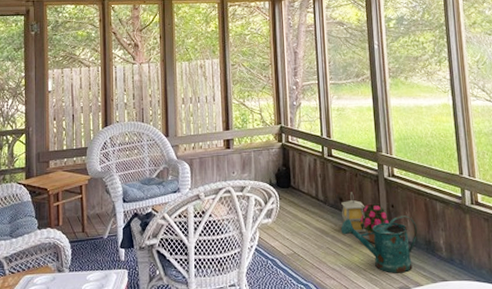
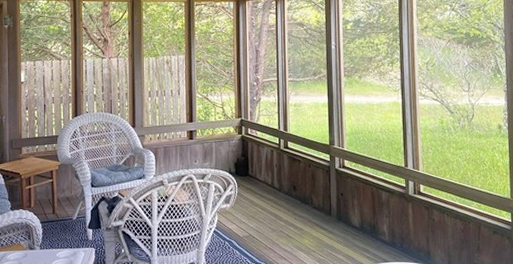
watering can: present [340,215,418,273] -> none [293,203,364,255]
lantern: present [341,192,367,234] -> none [294,181,317,219]
potted flower: present [359,203,389,244] -> none [311,192,338,228]

